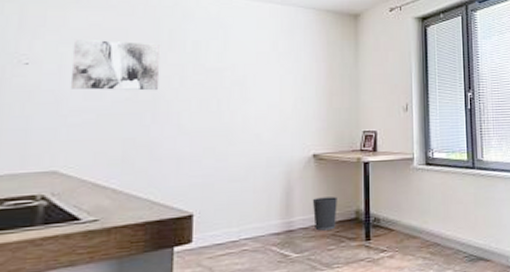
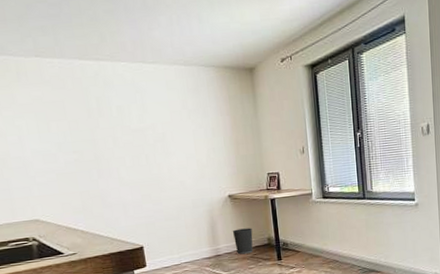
wall art: present [70,38,161,91] -> none [24,111,98,155]

